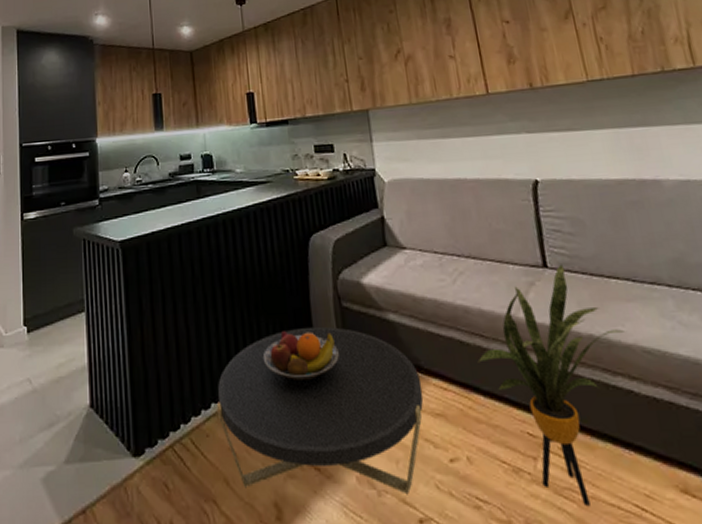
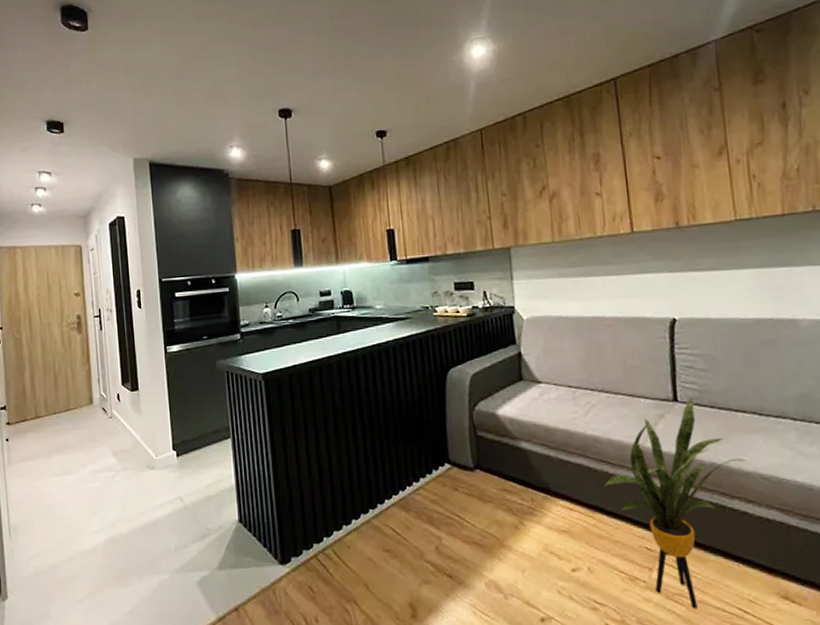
coffee table: present [216,326,424,495] -> none [357,453,551,598]
fruit bowl: present [263,331,339,380] -> none [400,457,473,500]

